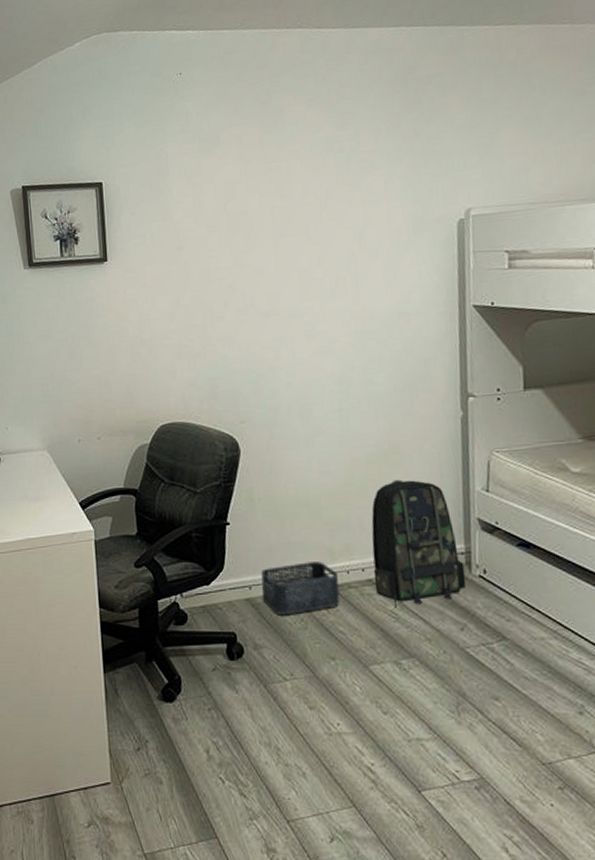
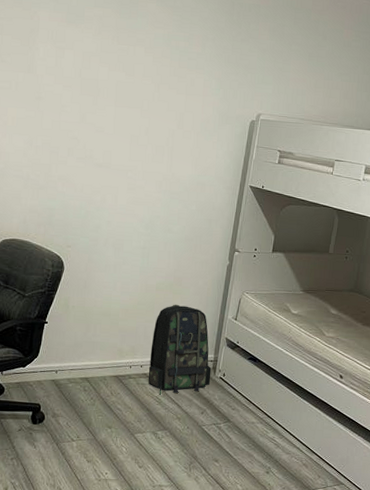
storage bin: present [261,561,340,616] -> none [64,357,124,394]

